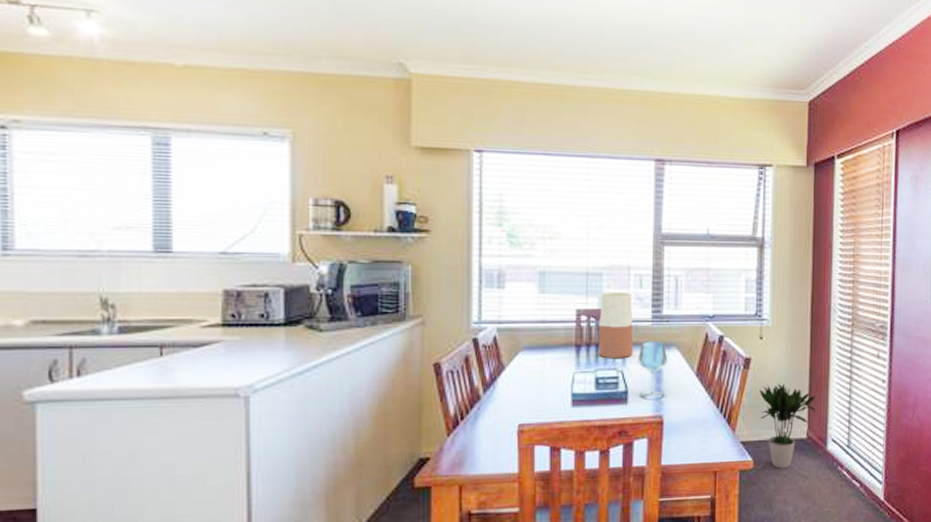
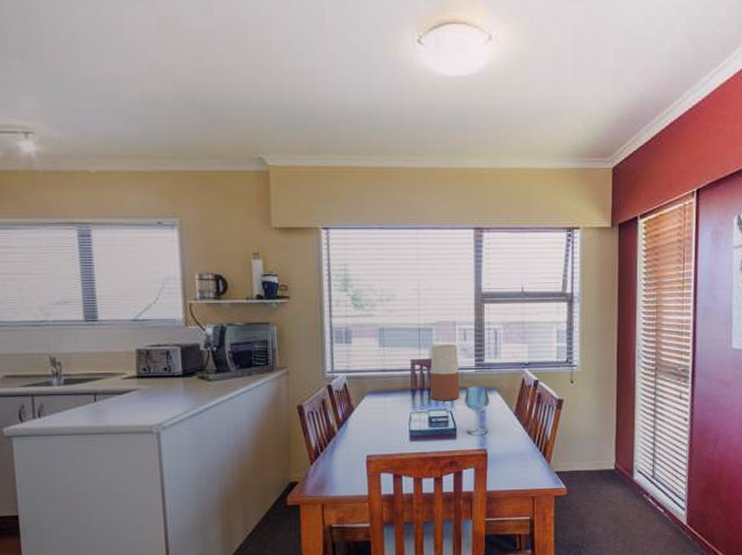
potted plant: present [758,383,815,469] -> none [570,421,622,495]

